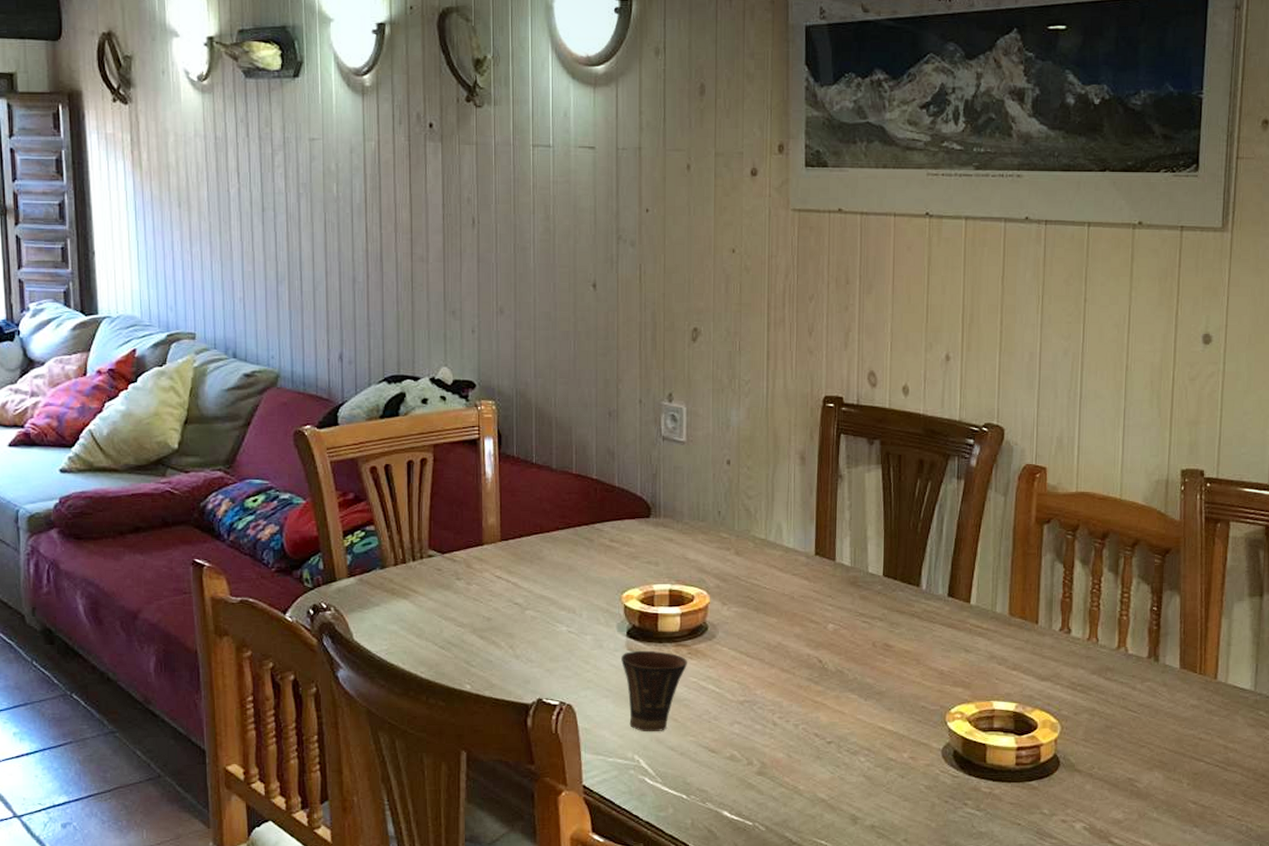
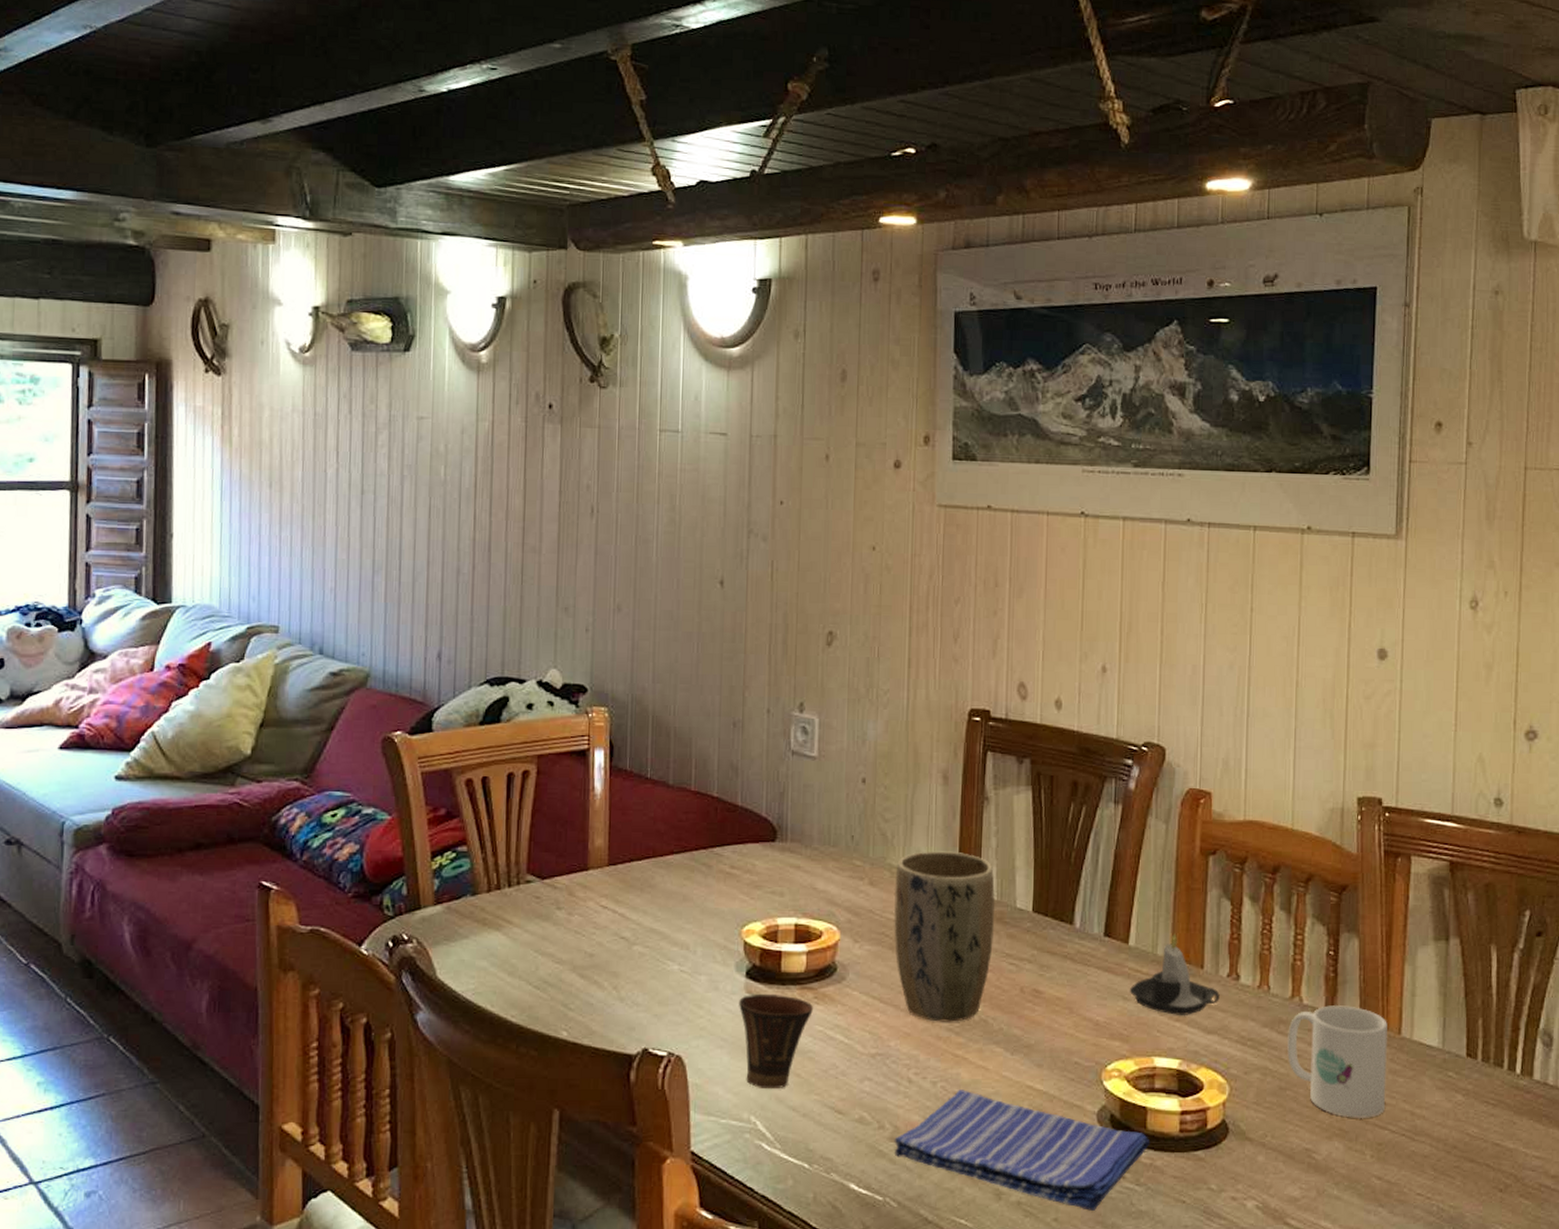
plant pot: none [757,524,850,673] -> present [893,851,996,1022]
dish towel: none [761,731,990,832] -> present [894,1089,1151,1211]
candle: none [970,593,1053,666] -> present [1129,933,1220,1016]
mug: none [1112,654,1205,752] -> present [1286,1005,1388,1118]

